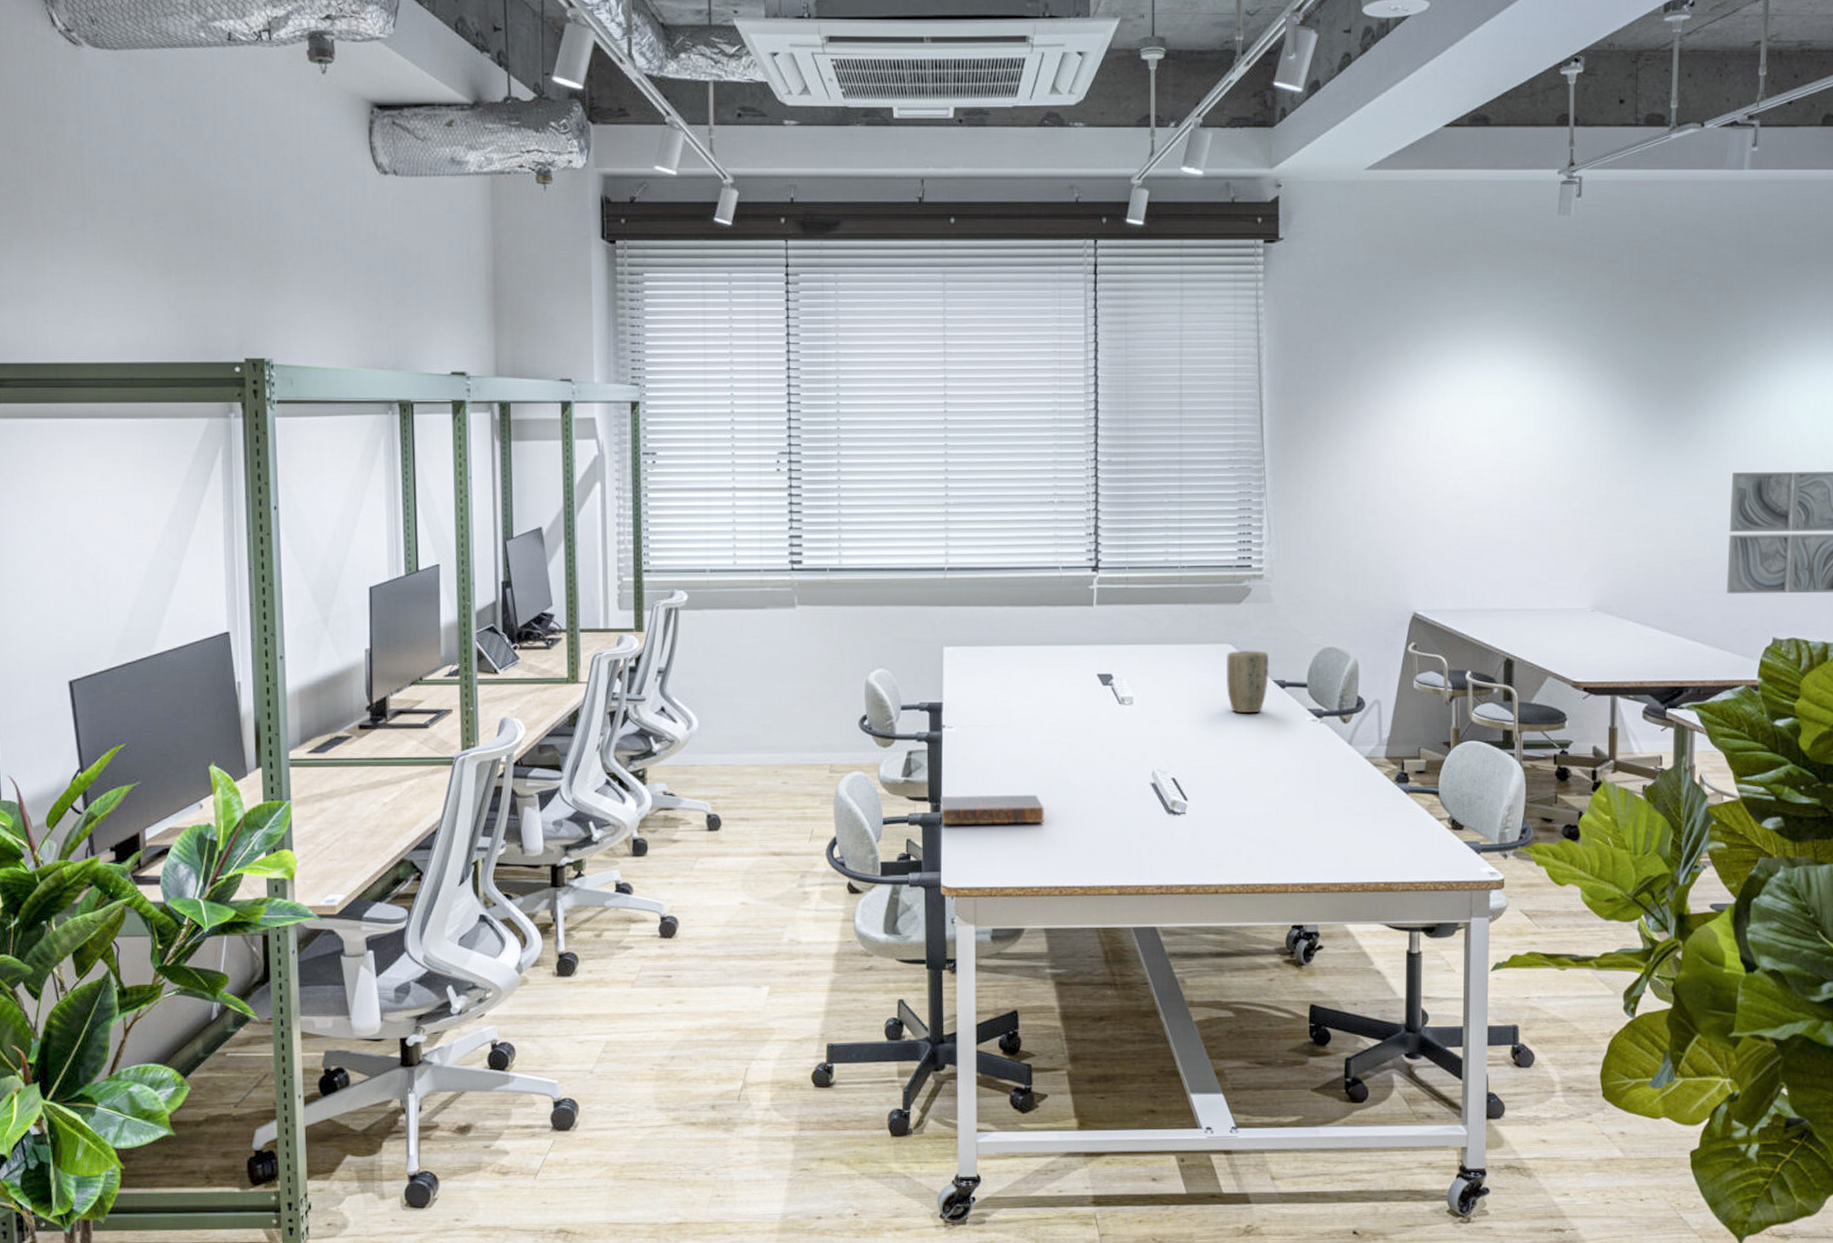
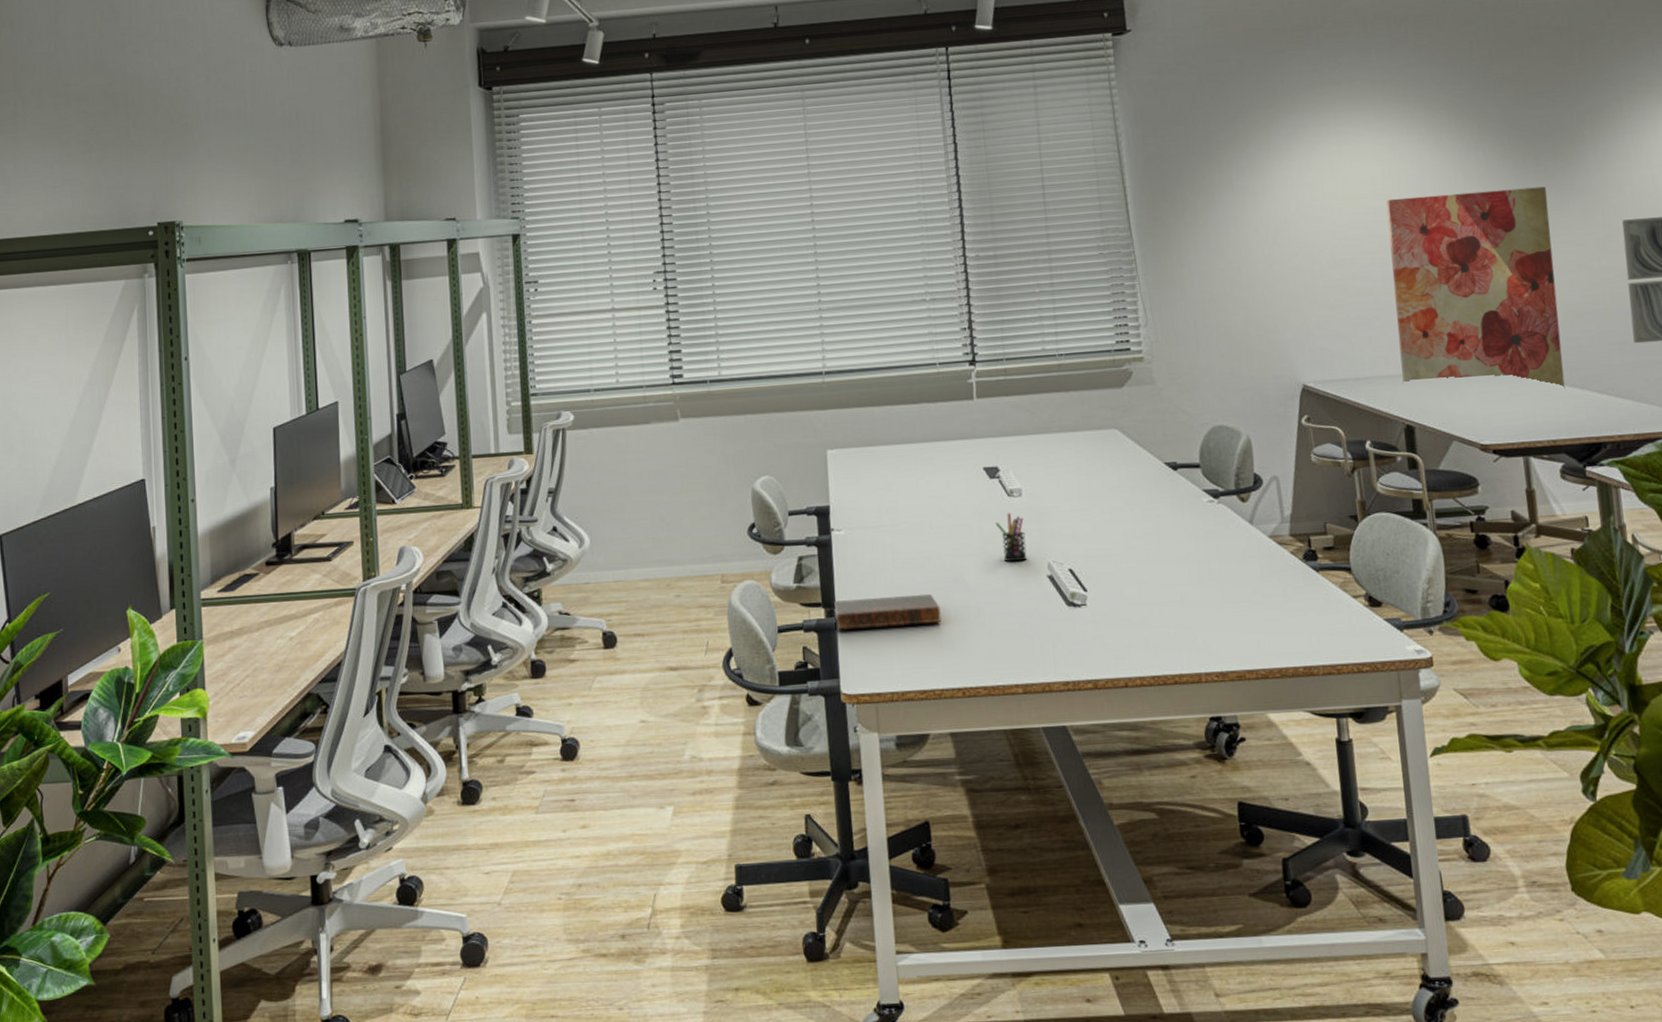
pen holder: none [1104,720,1133,768] -> present [995,513,1027,562]
plant pot: present [1227,650,1270,713] -> none [1114,433,1159,498]
wall art: none [1507,433,1667,633] -> present [1386,186,1565,389]

